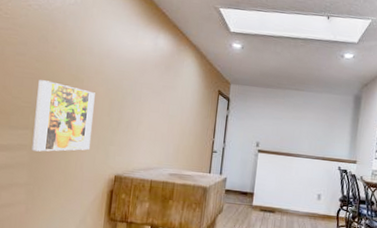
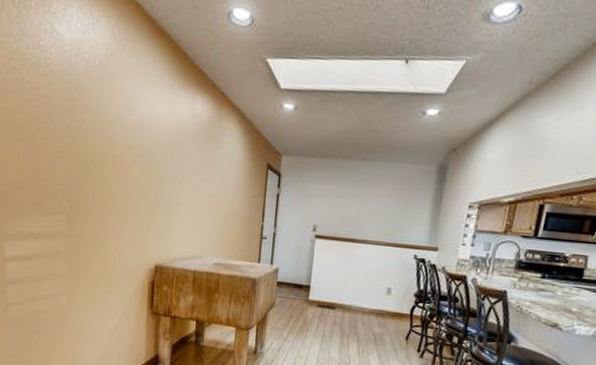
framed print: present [32,80,95,152] -> none [68,158,129,240]

